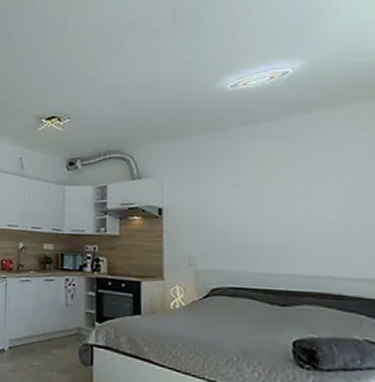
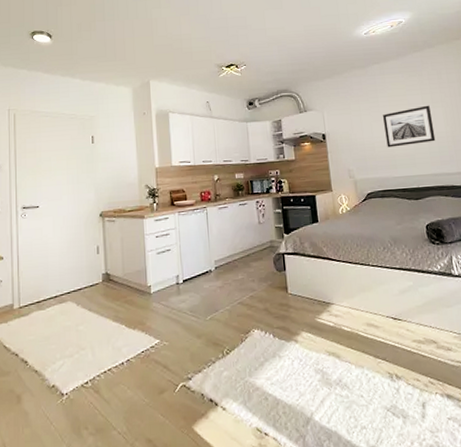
wall art: none [246,184,321,235] -> present [383,105,436,148]

